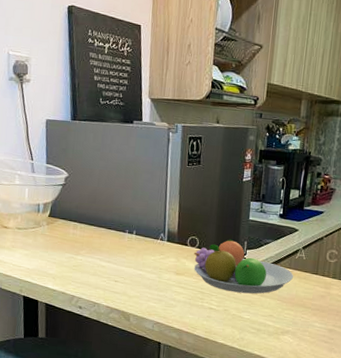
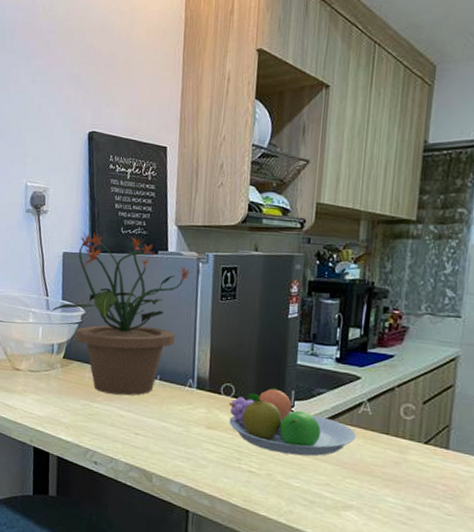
potted plant: none [36,101,165,249] -> present [51,231,194,396]

